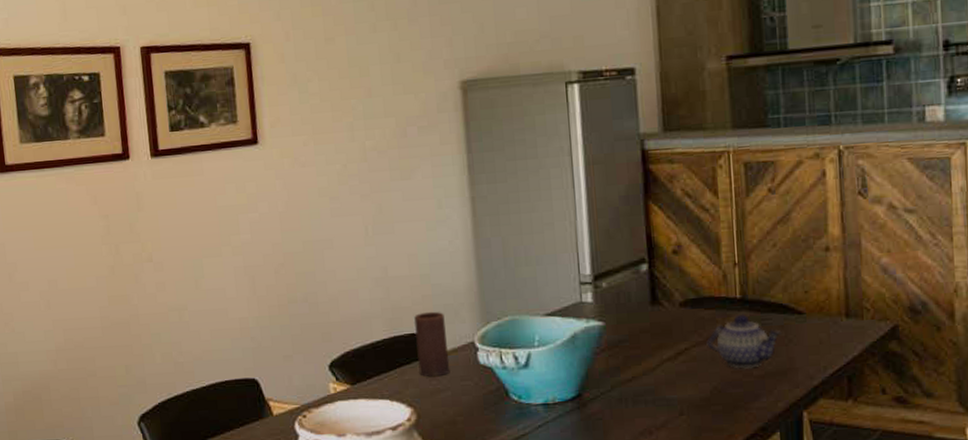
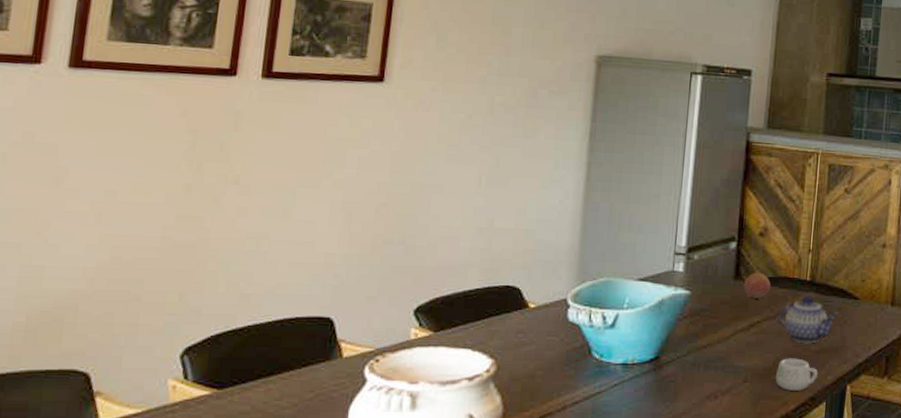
candle: present [414,311,450,378] -> none [507,266,542,330]
fruit: none [663,294,696,323] -> present [743,272,771,298]
teacup: none [715,385,765,422] -> present [775,358,818,391]

